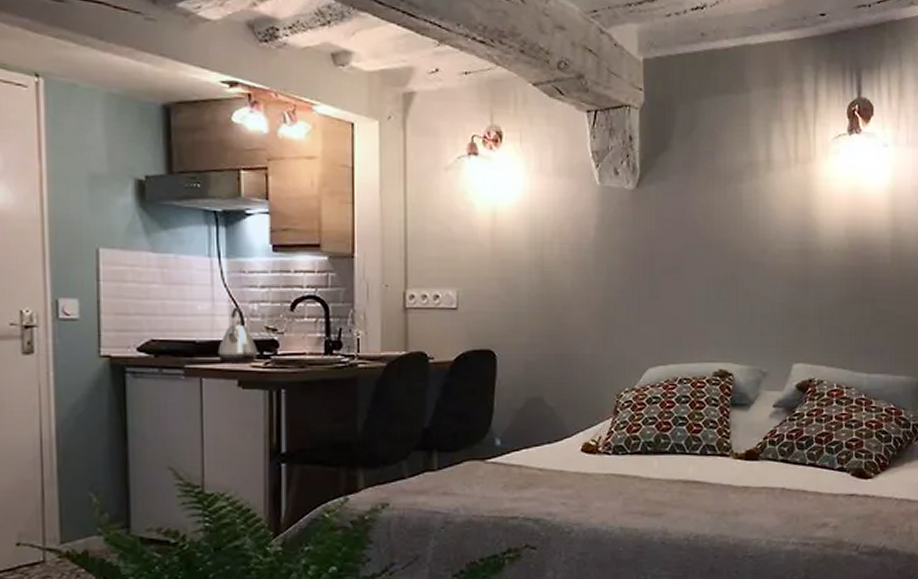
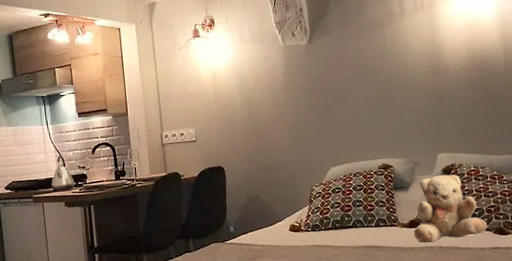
teddy bear: none [749,392,845,482] -> present [413,174,488,243]

